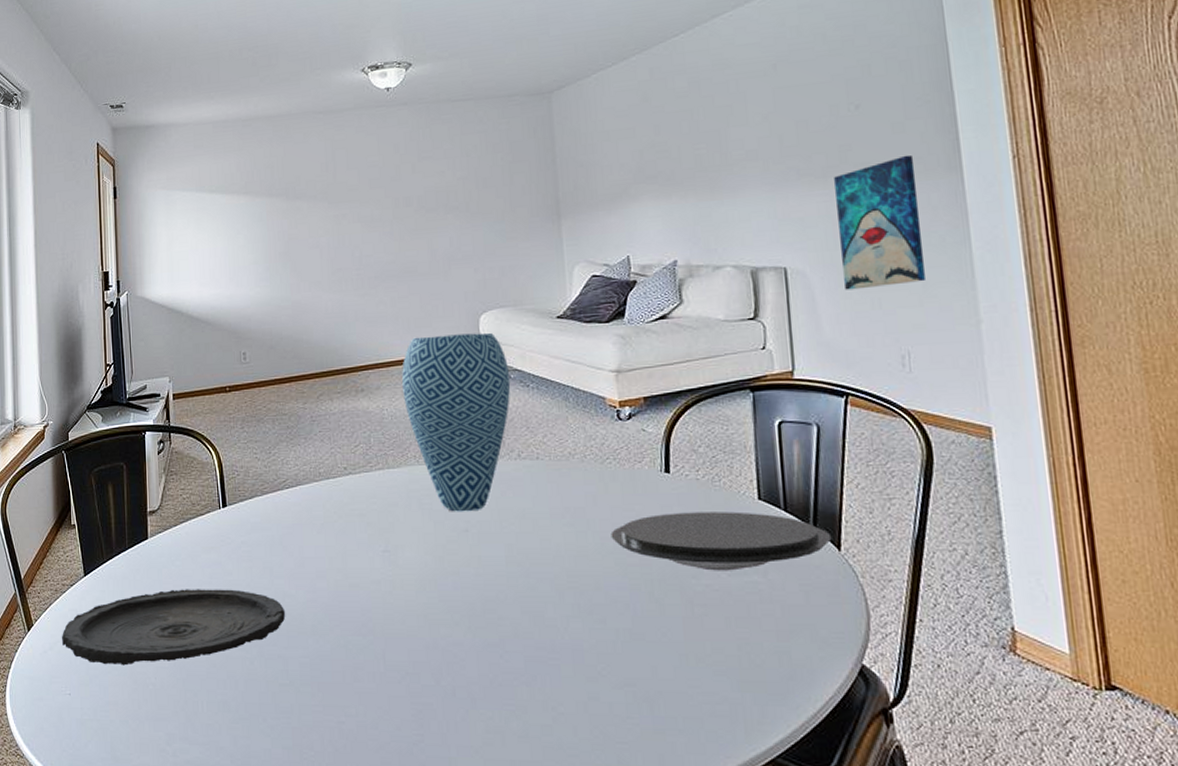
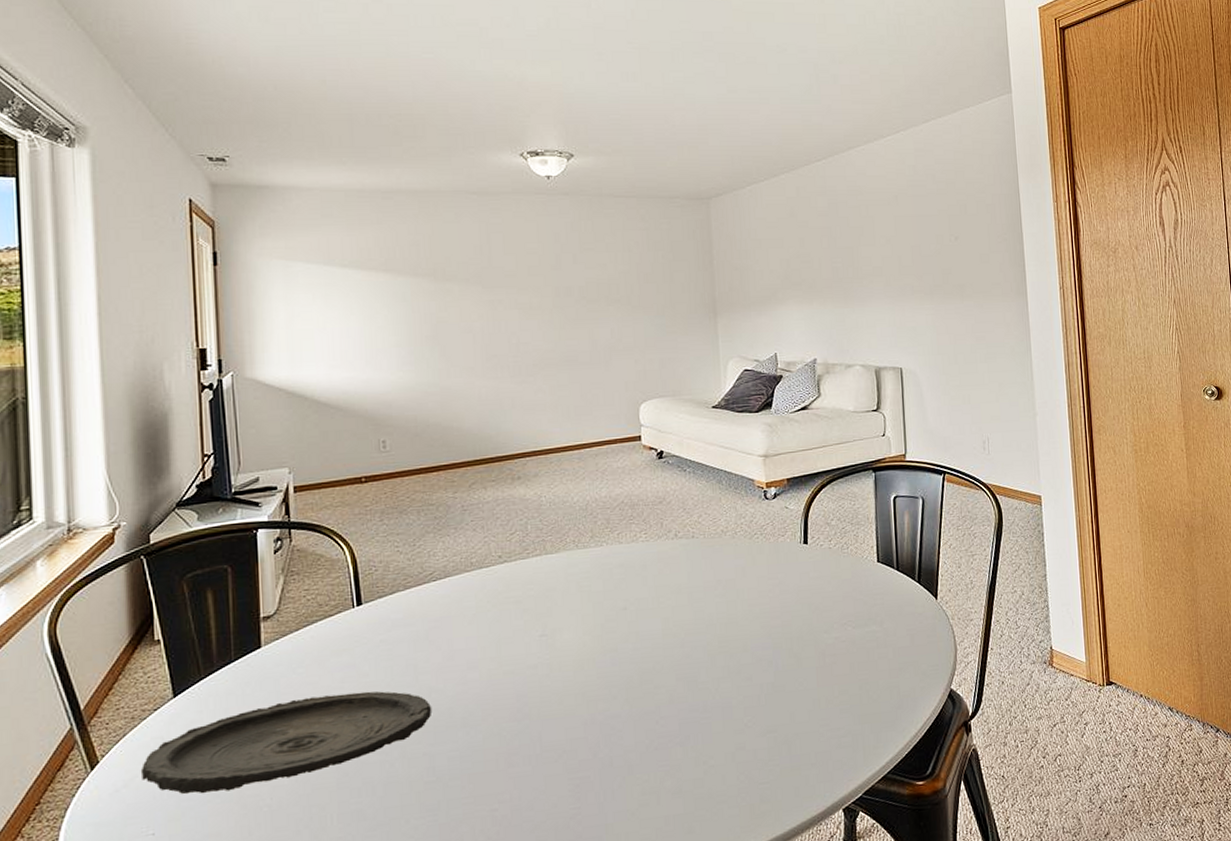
vase: present [402,332,511,512] -> none [561,421,669,592]
plate: present [610,511,832,571] -> none [757,573,931,626]
wall art: present [834,154,925,290] -> none [939,280,1001,388]

